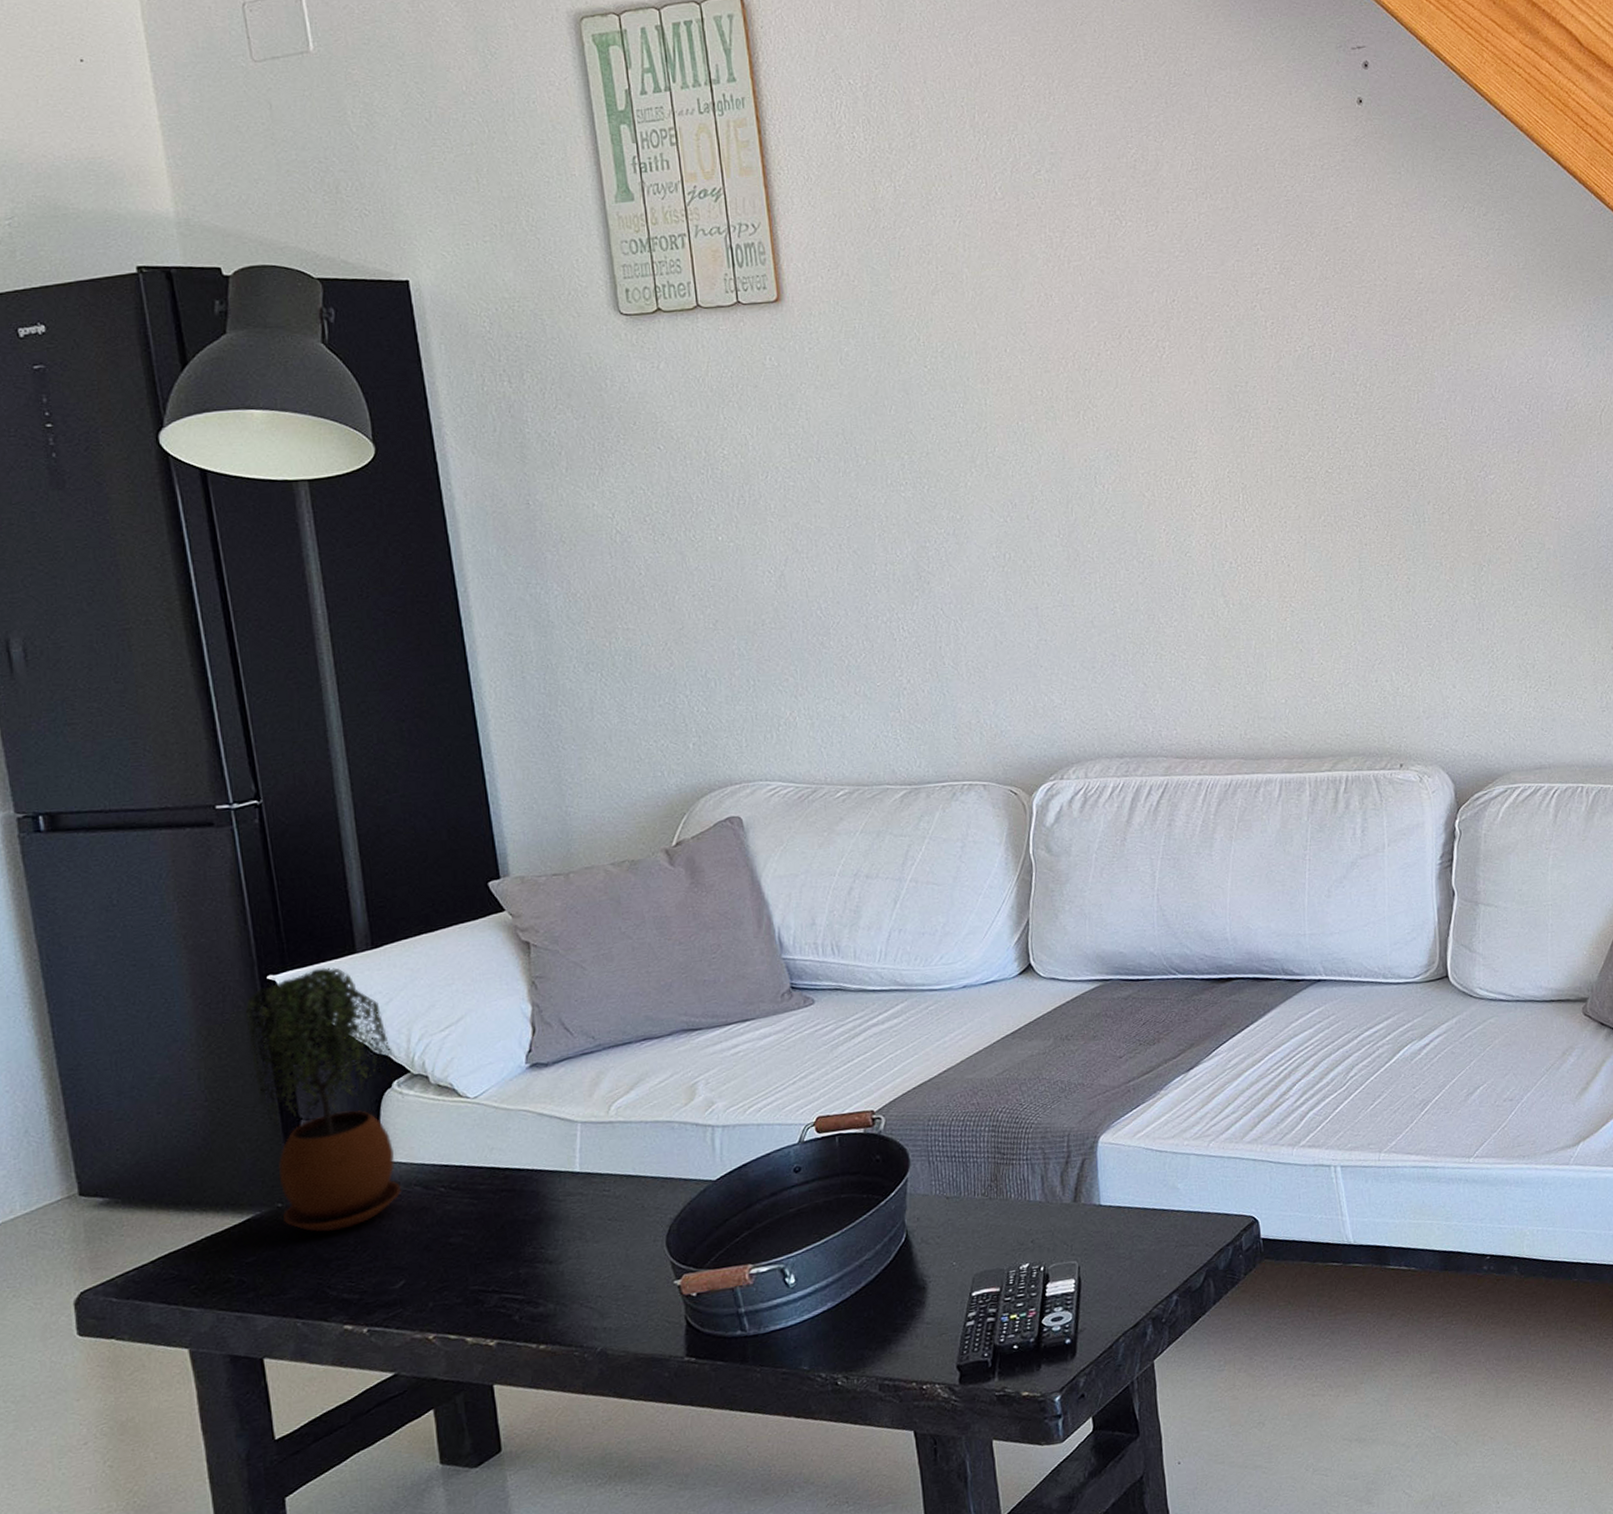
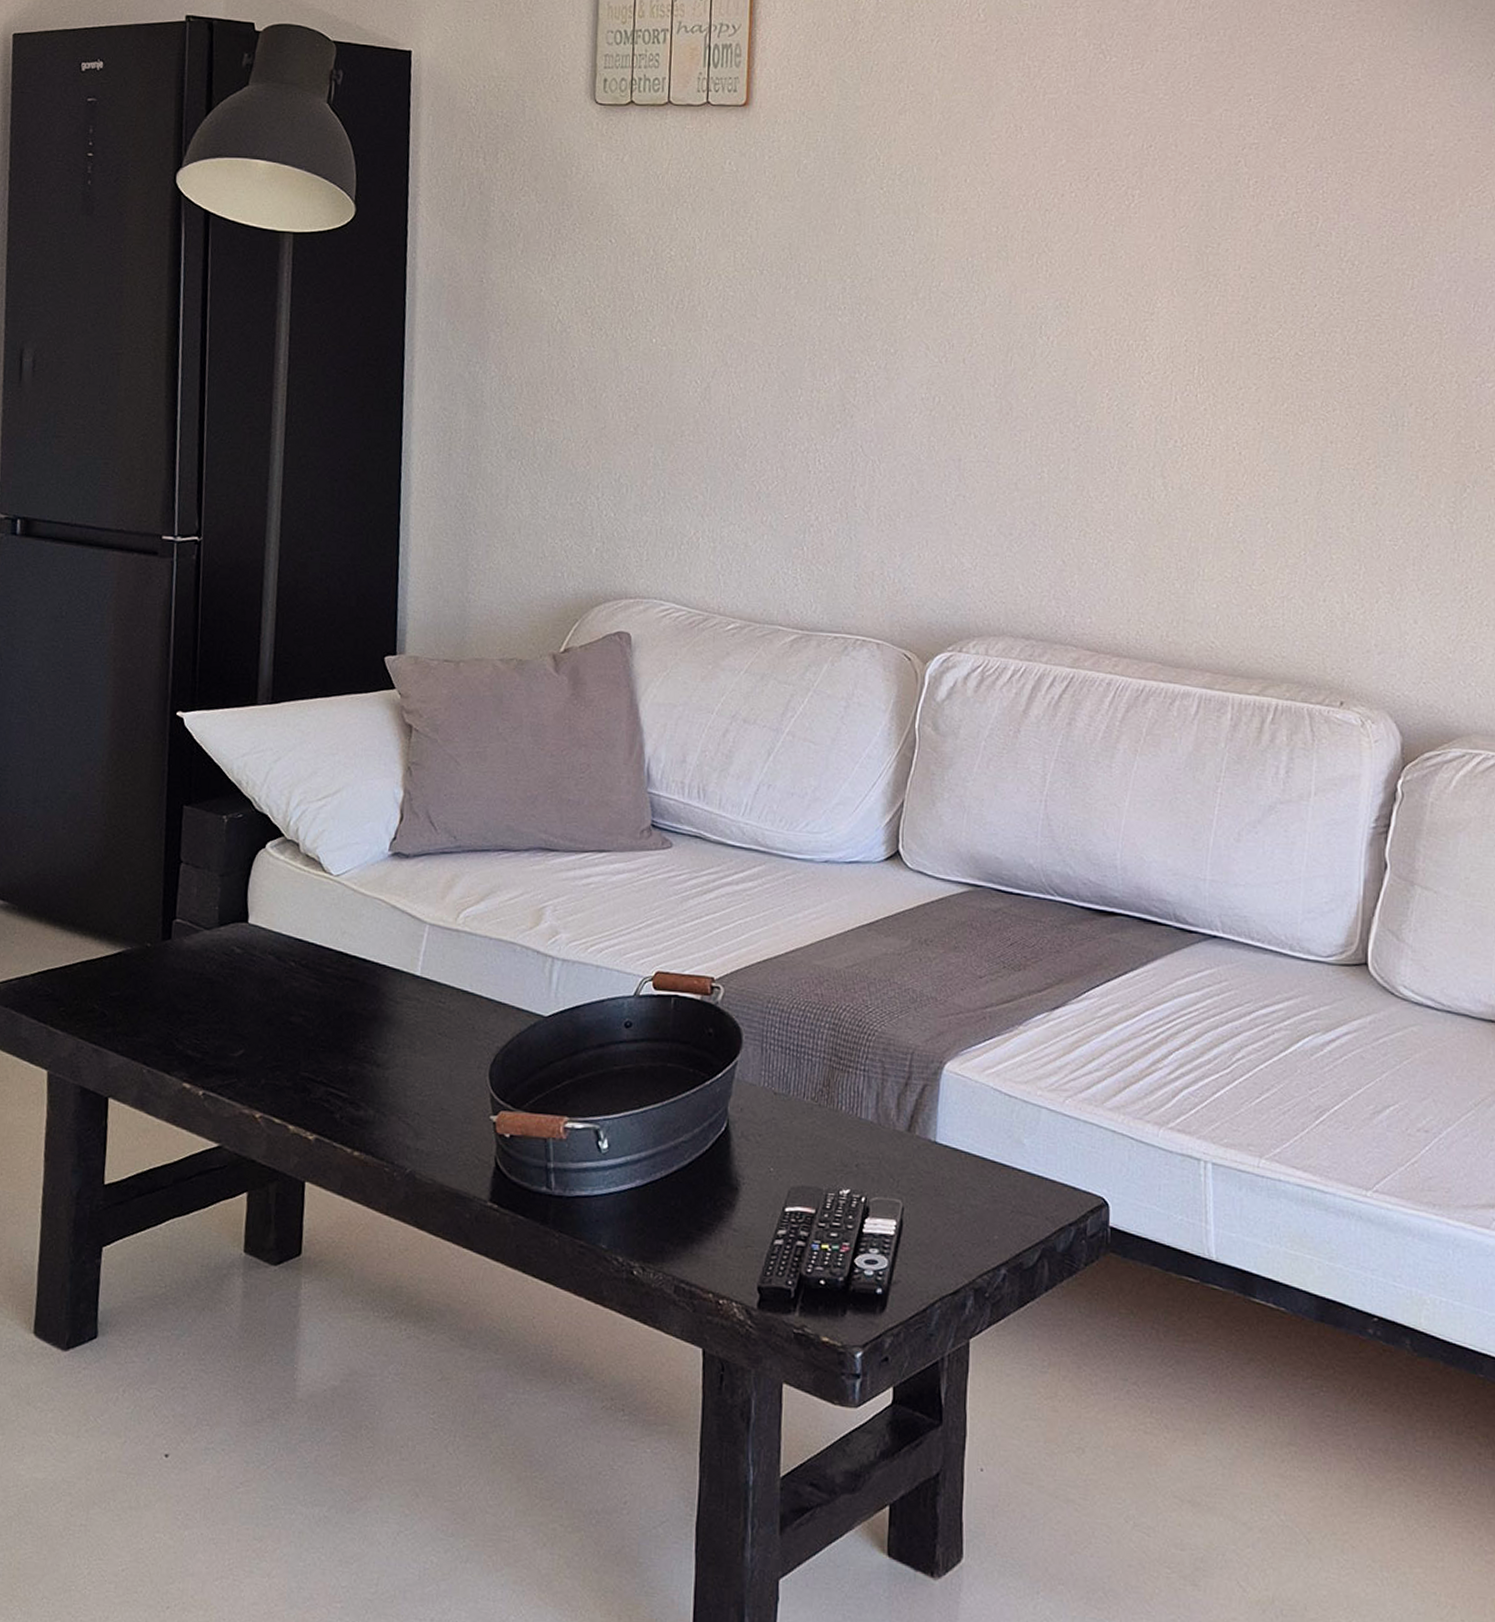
potted plant: present [245,967,404,1232] -> none [149,713,275,984]

